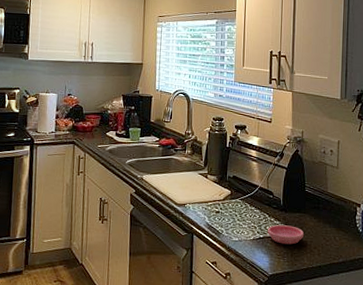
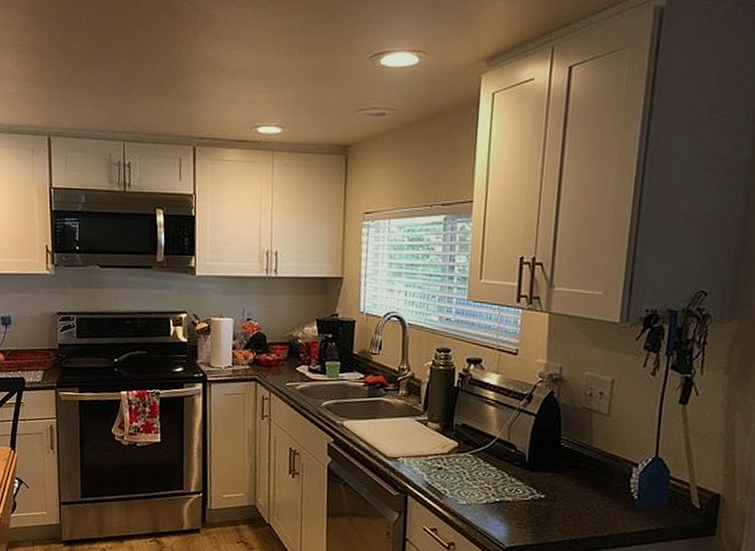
saucer: present [268,225,305,245] -> none [506,486,556,512]

